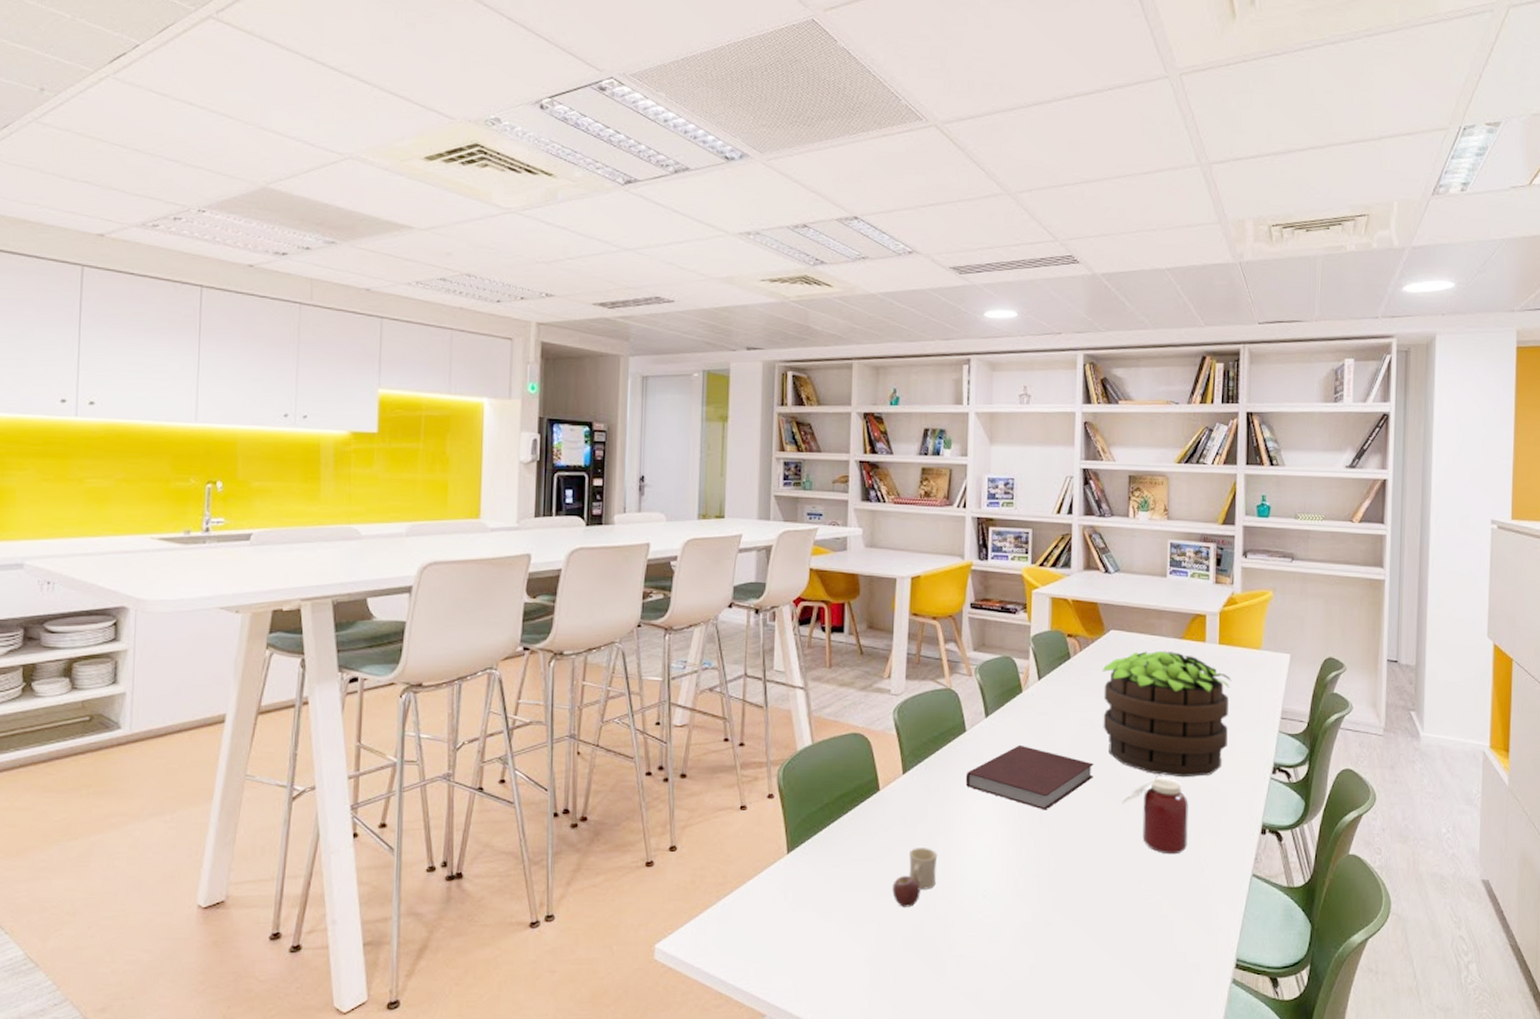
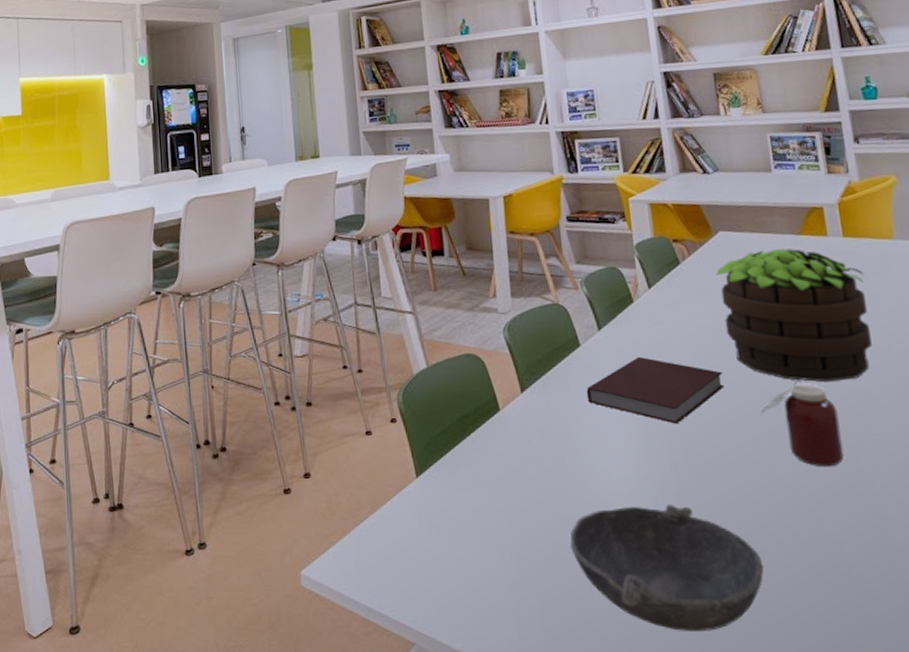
mug: present [892,848,938,907] -> none [526,467,571,530]
bowl: none [930,885,1103,1001] -> present [570,505,764,631]

